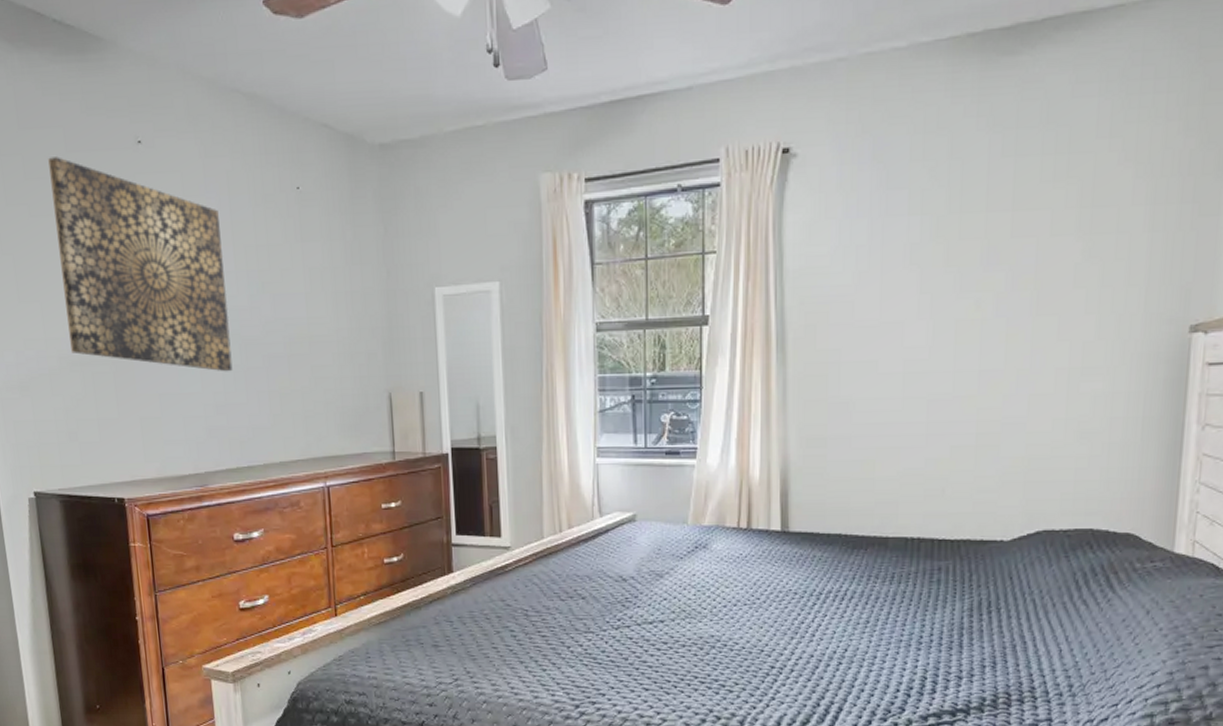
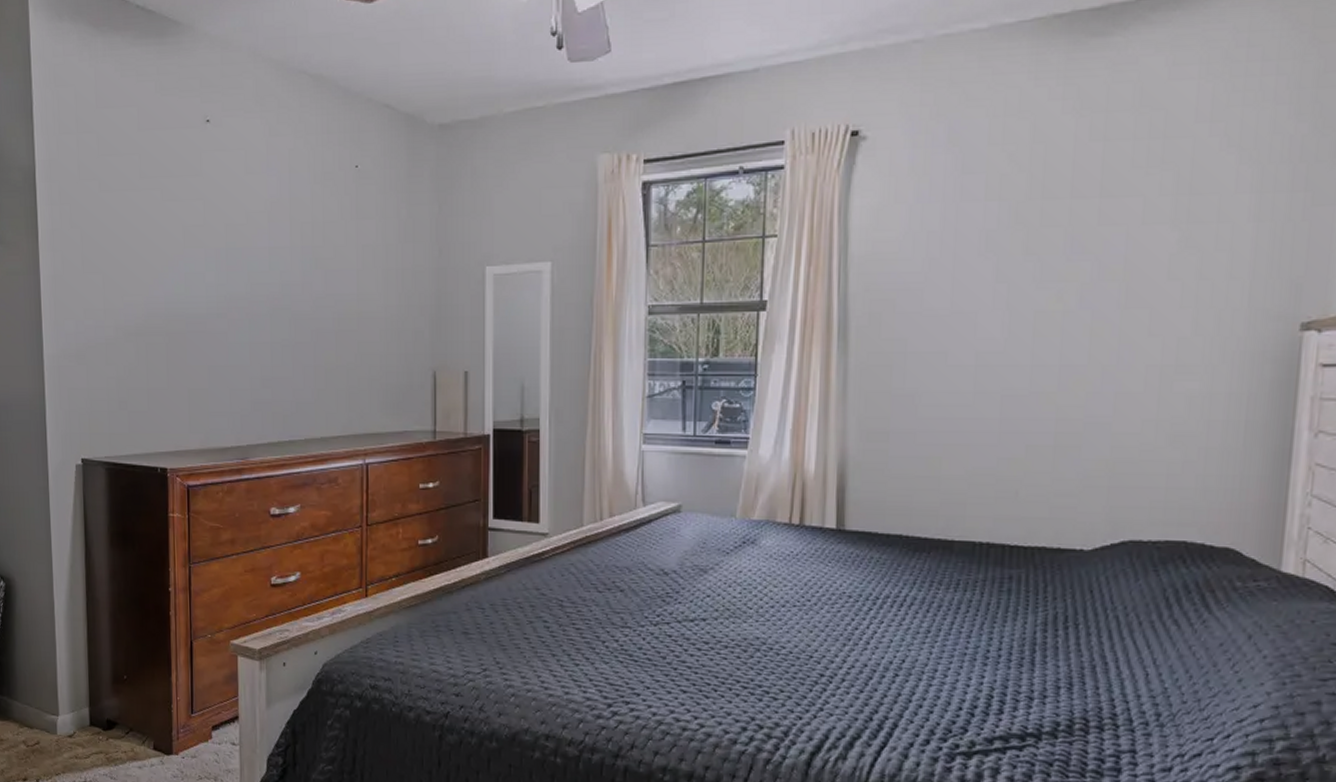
wall art: present [48,157,233,372] -> none [121,134,281,346]

